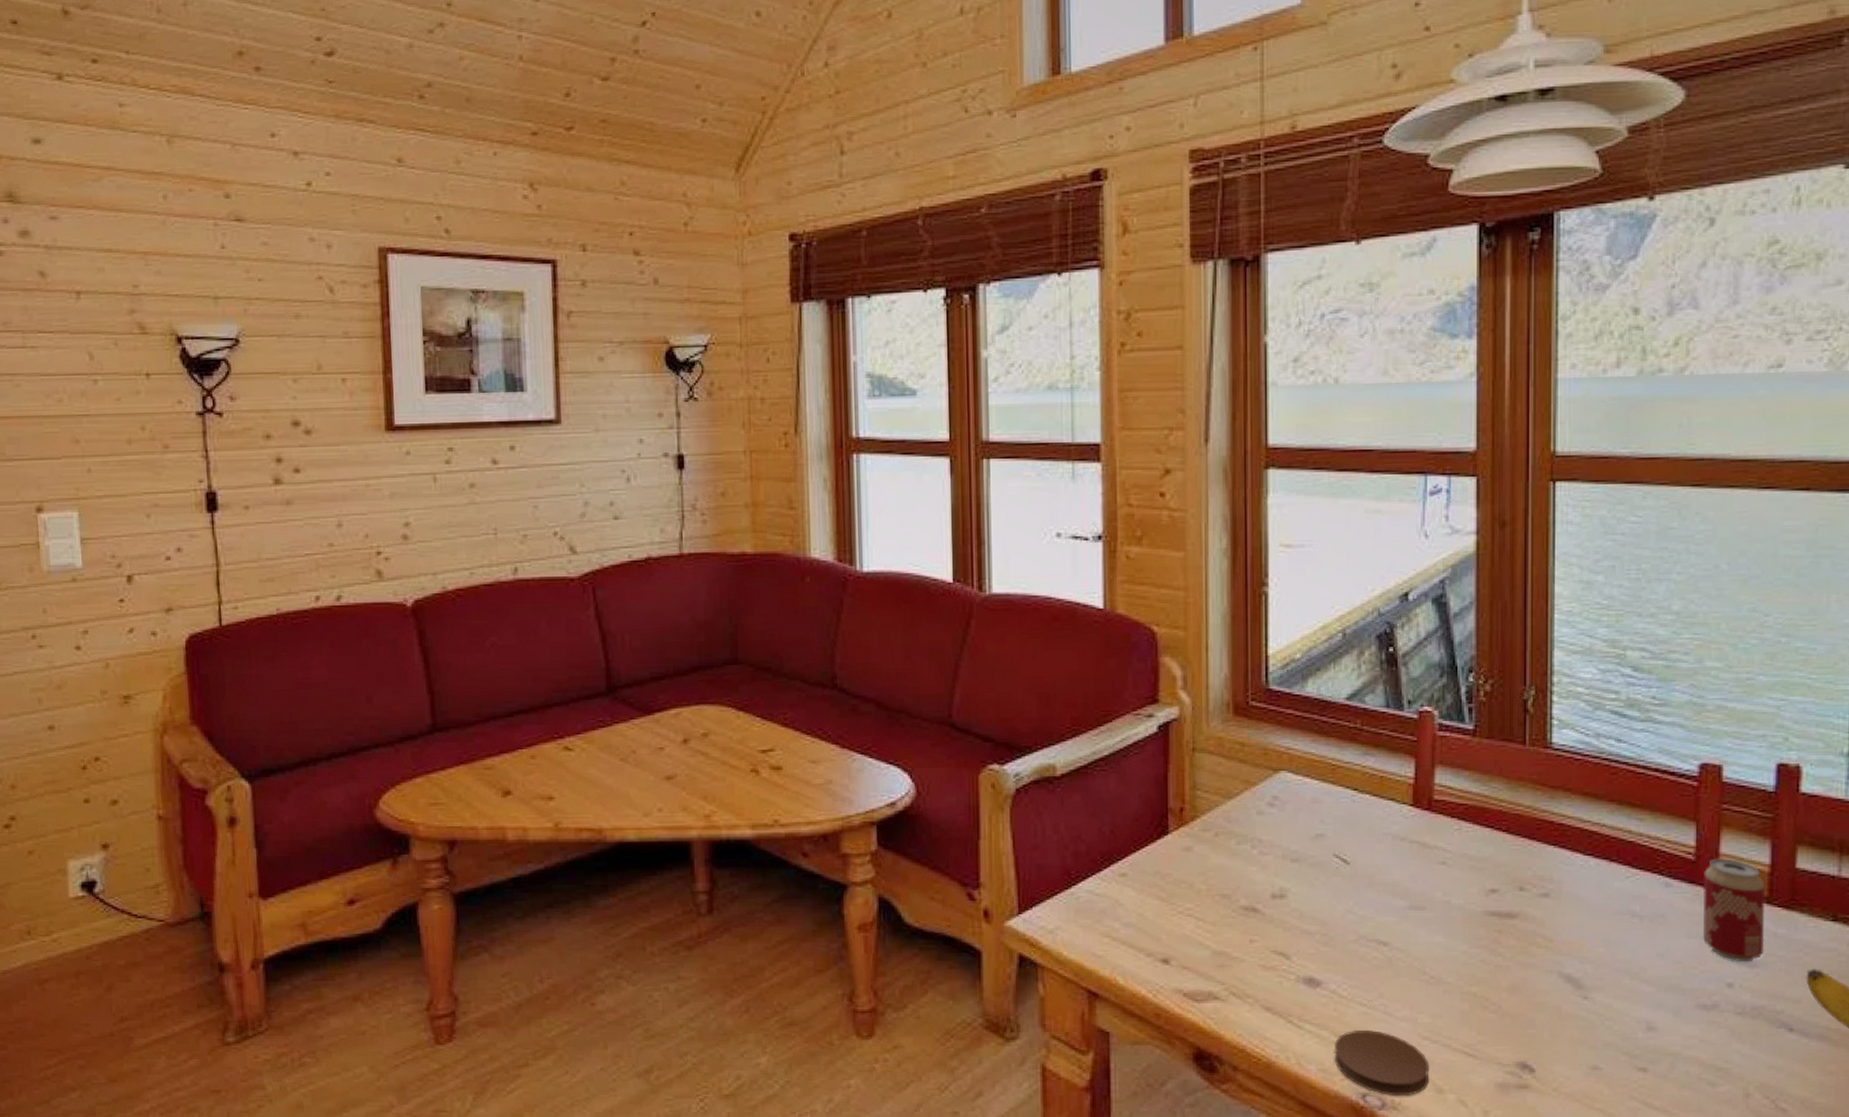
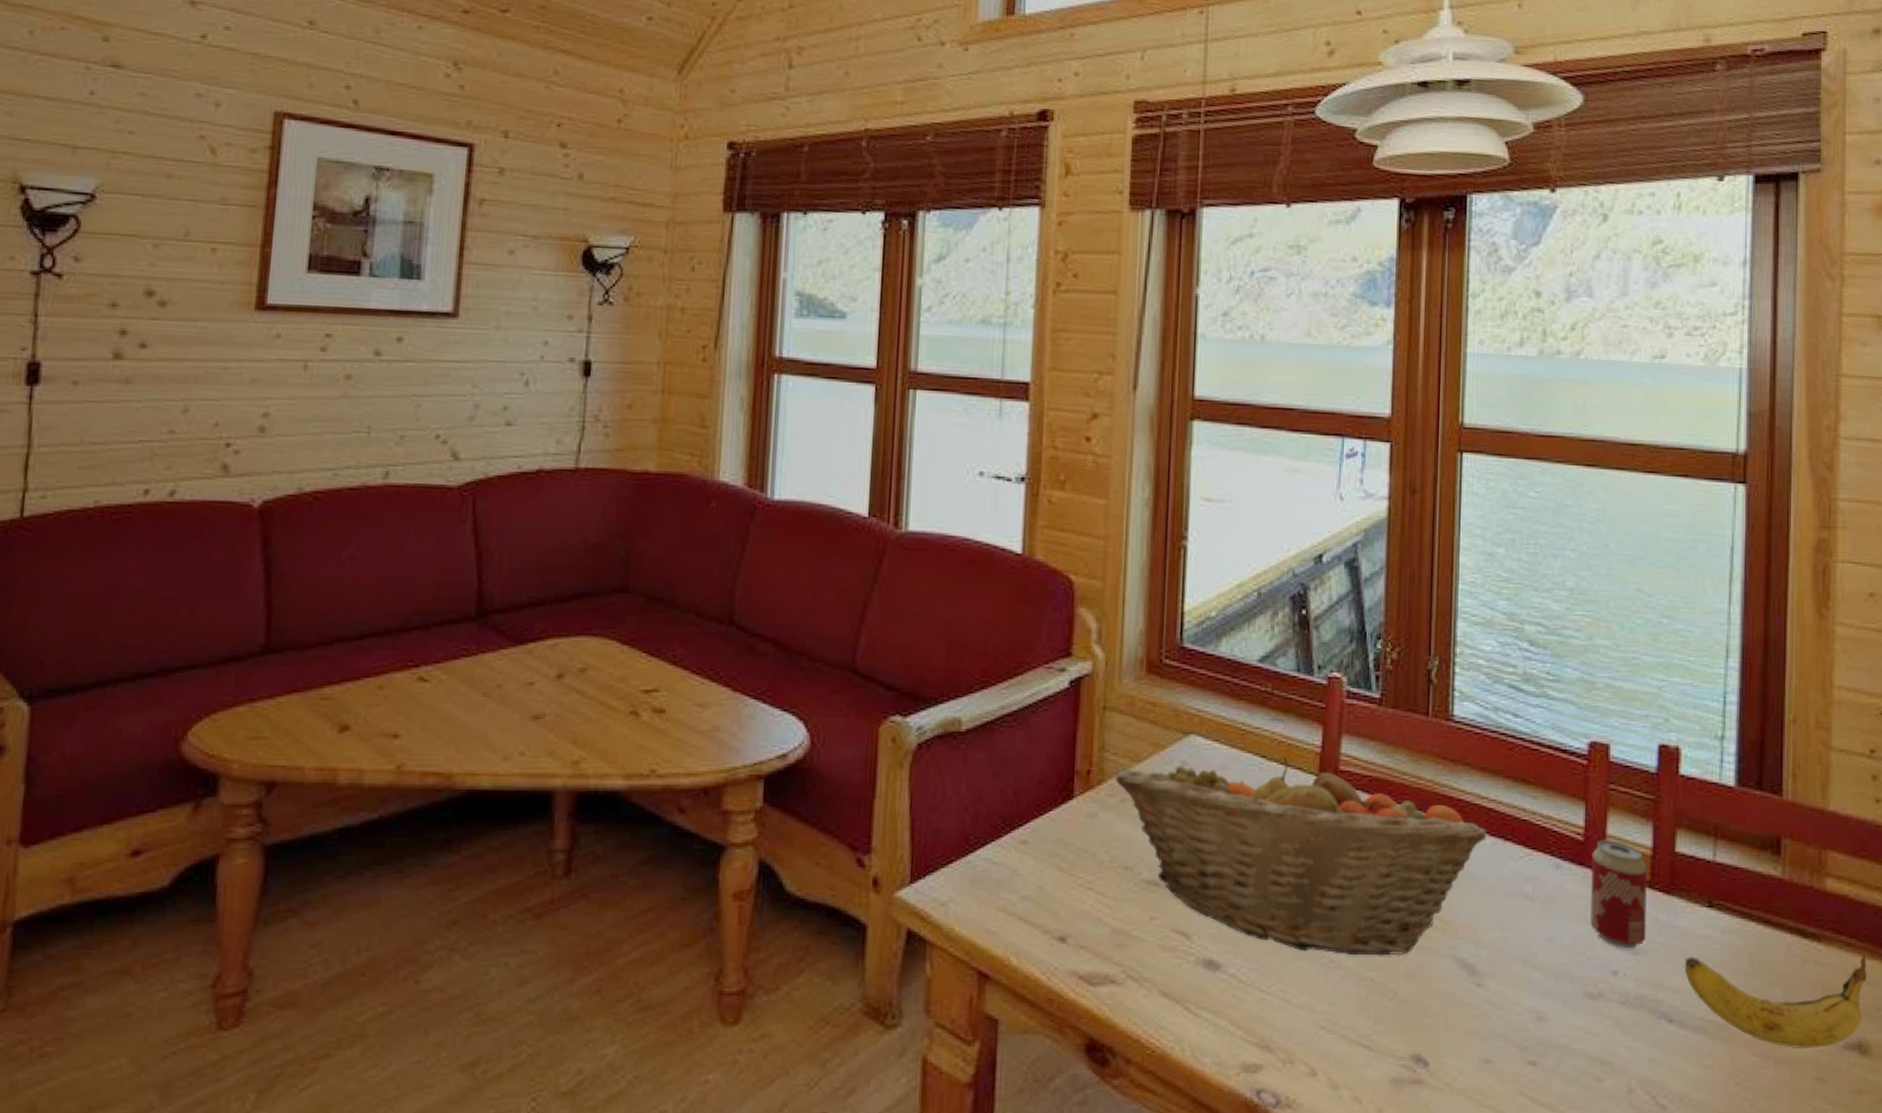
fruit basket: none [1208,789,1591,972] -> present [1115,757,1487,956]
coaster: present [1335,1029,1430,1097] -> none [1231,1018,1326,1093]

